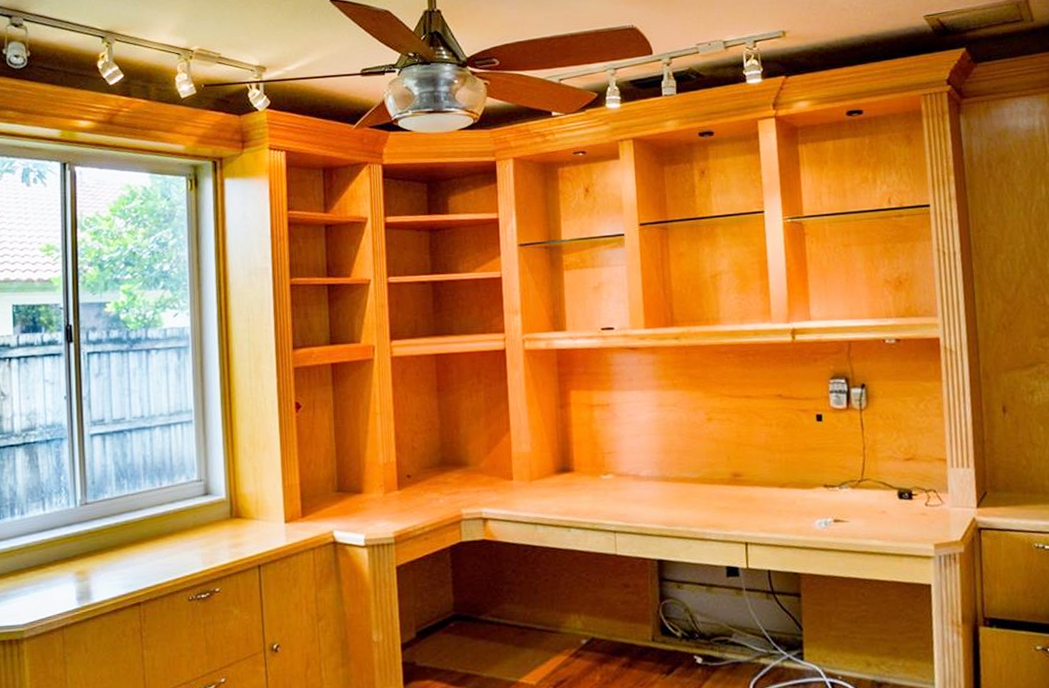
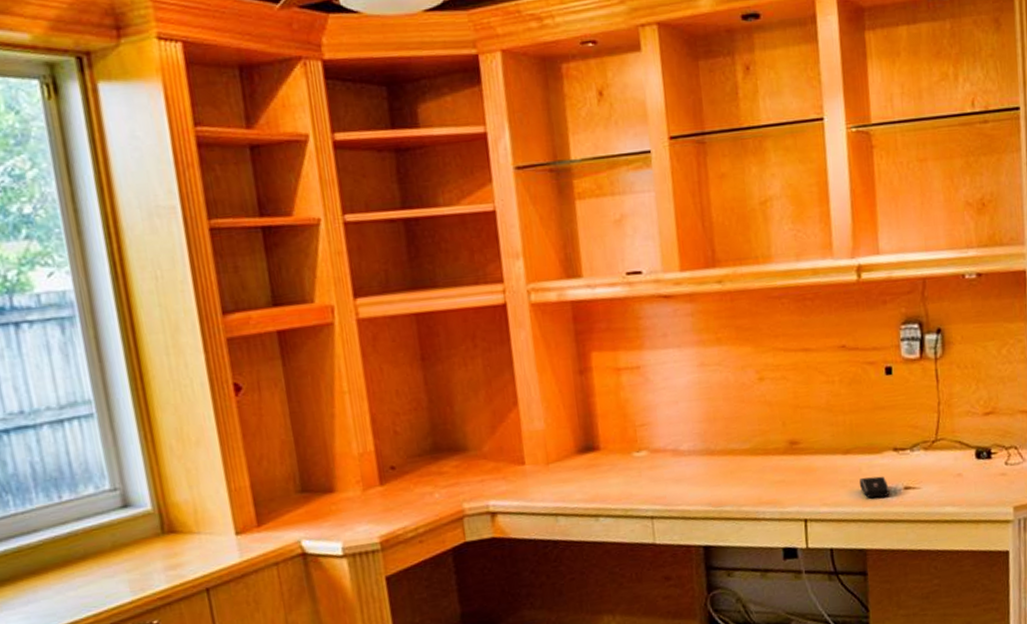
computer mouse: none [793,508,821,528] -> present [859,476,890,499]

